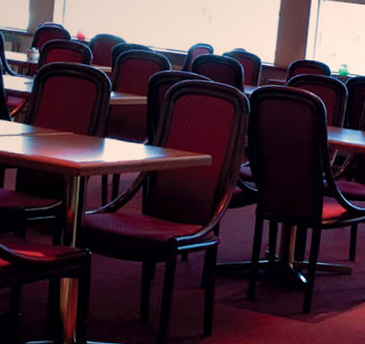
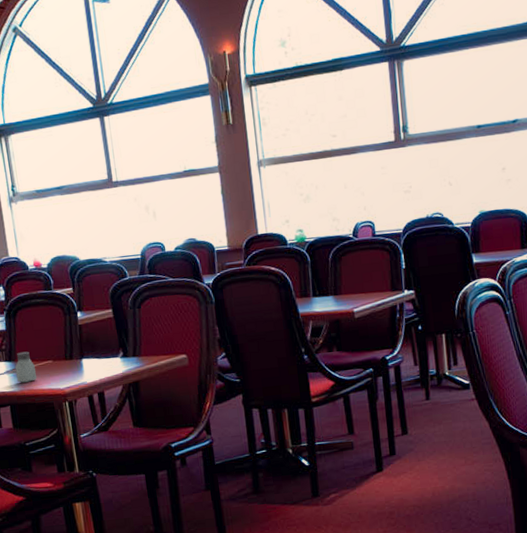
saltshaker: none [30,117,54,149] -> present [14,351,37,383]

